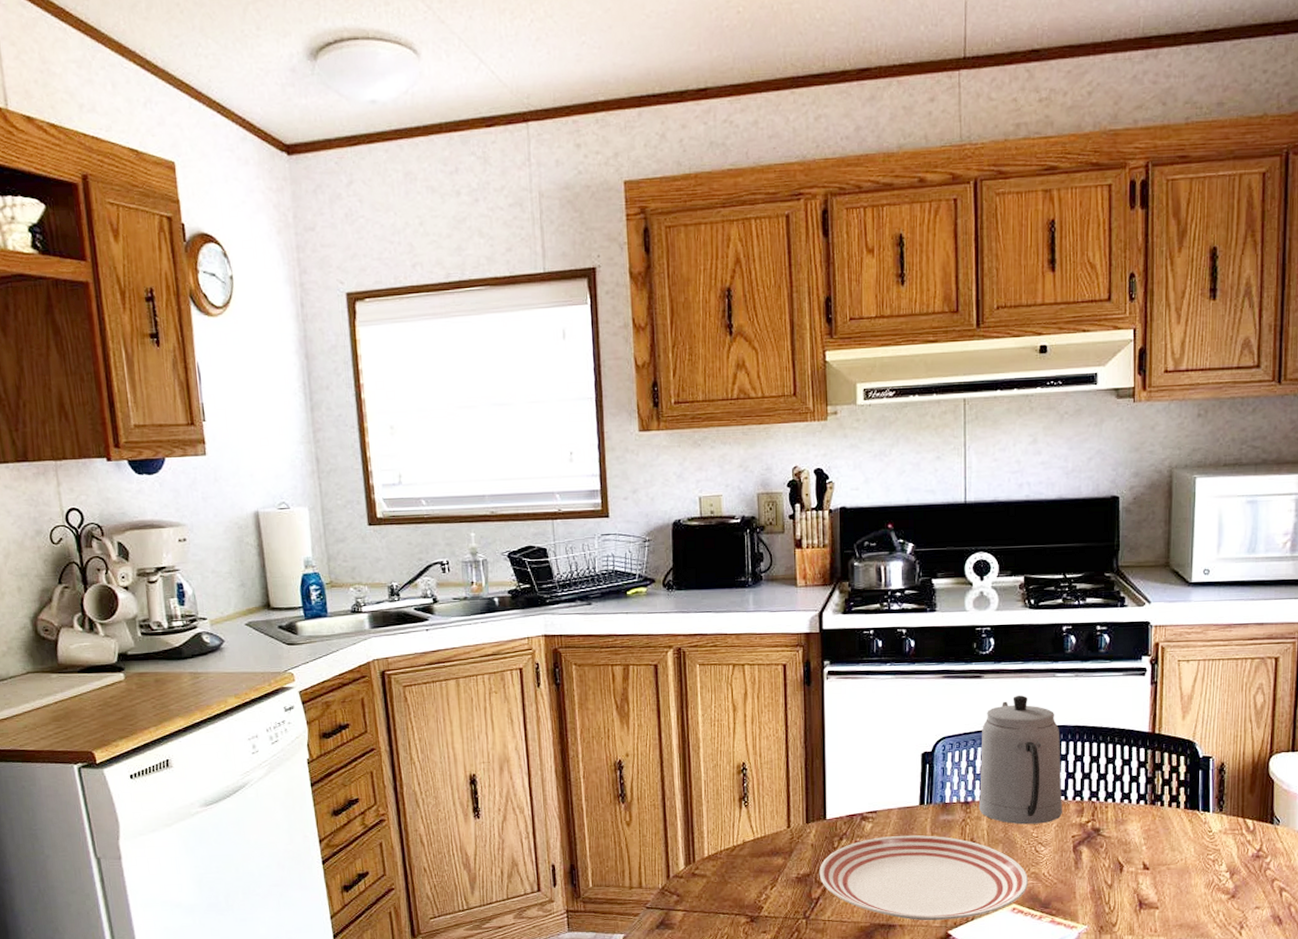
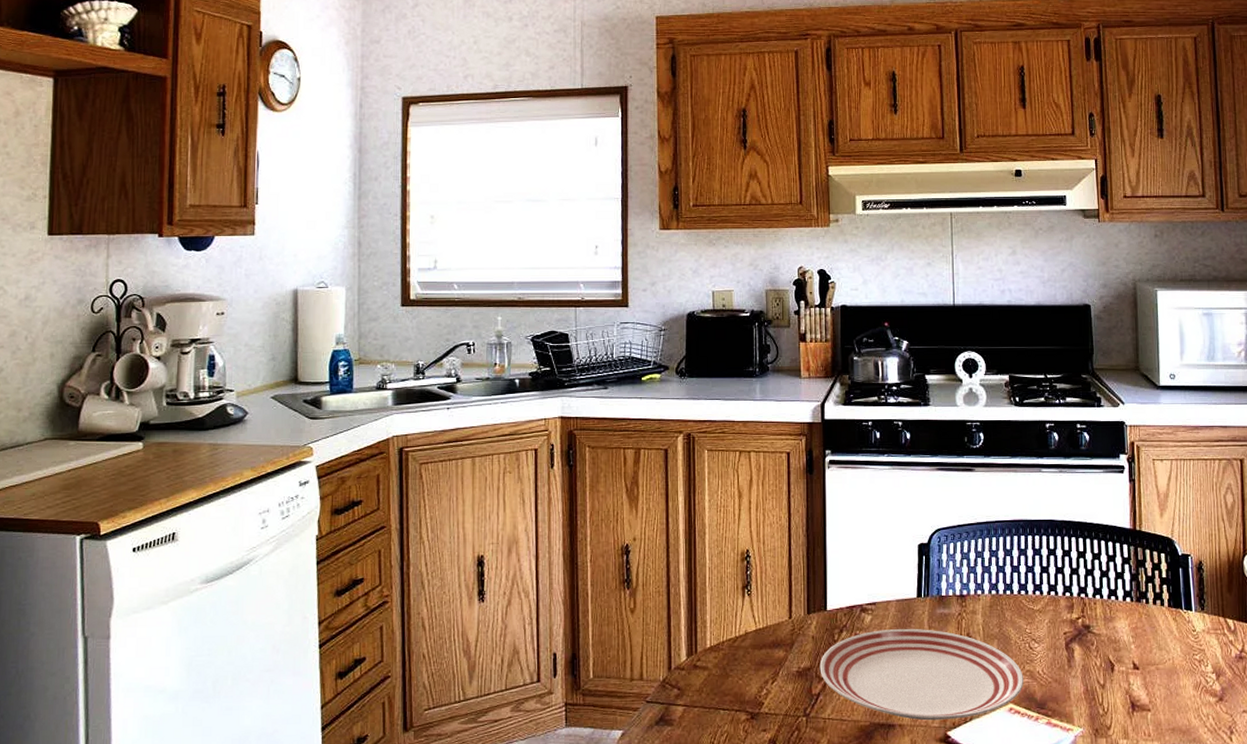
teapot: present [978,695,1063,825] -> none [973,489,1054,620]

